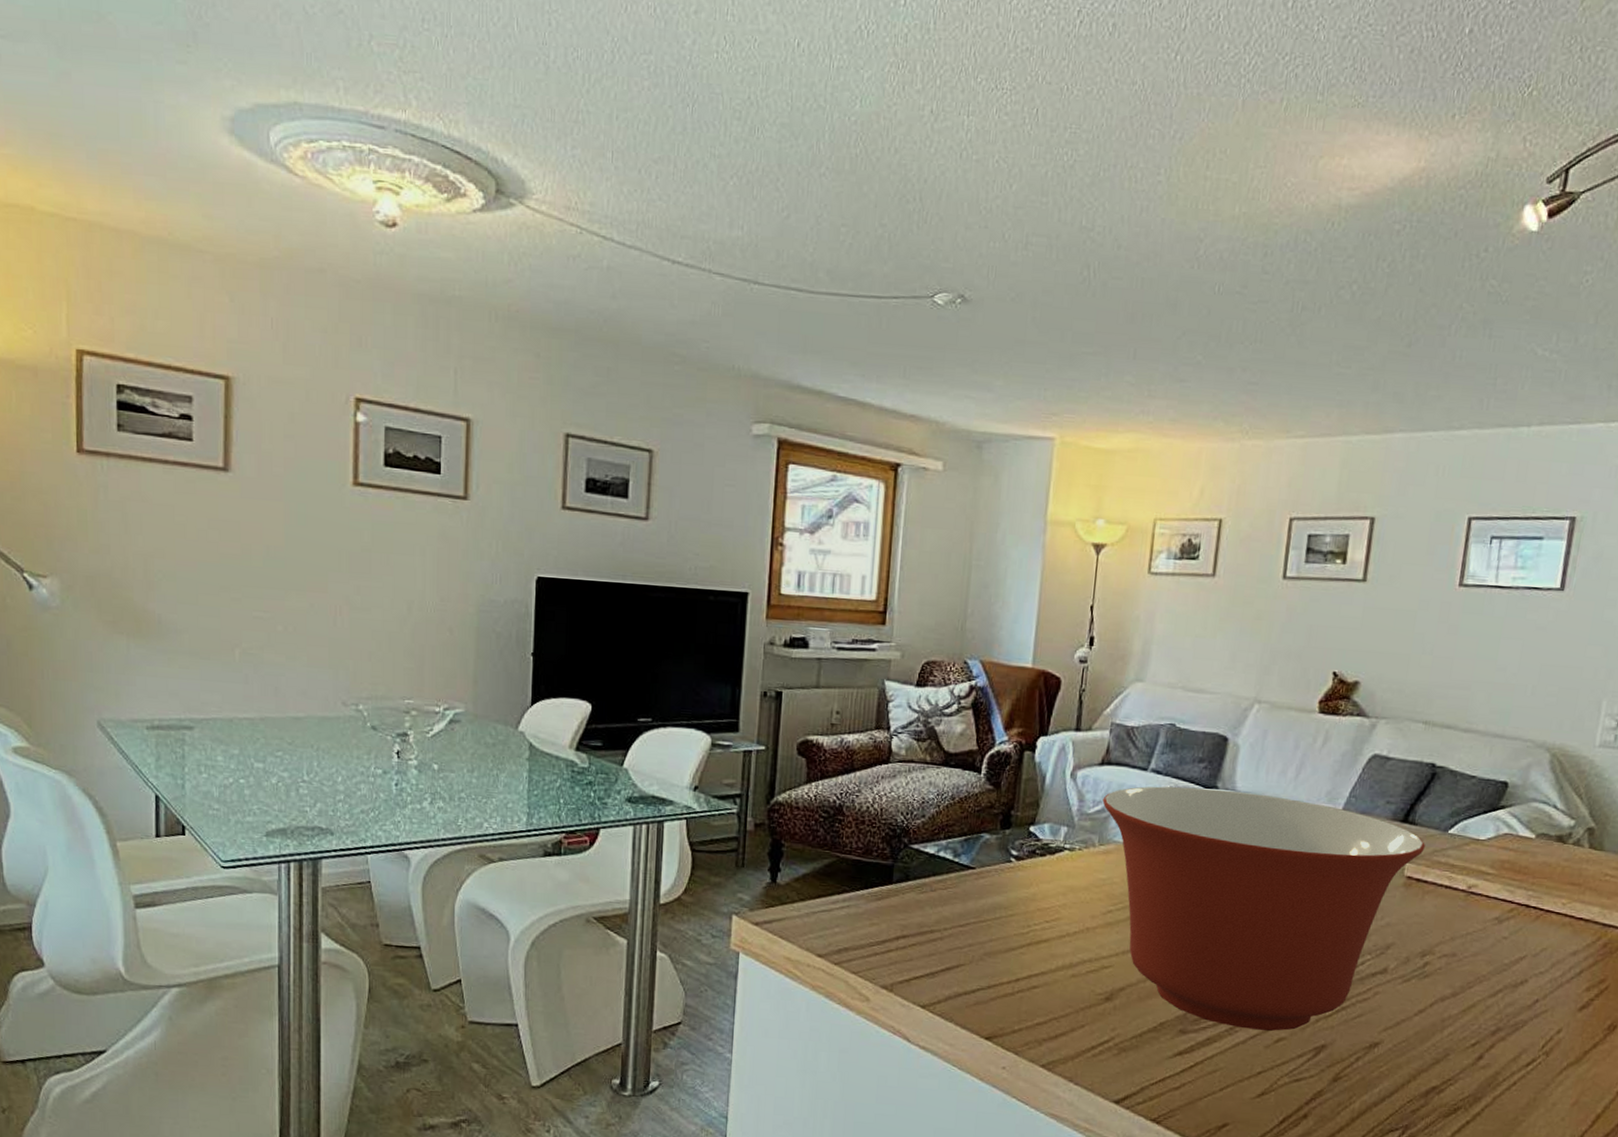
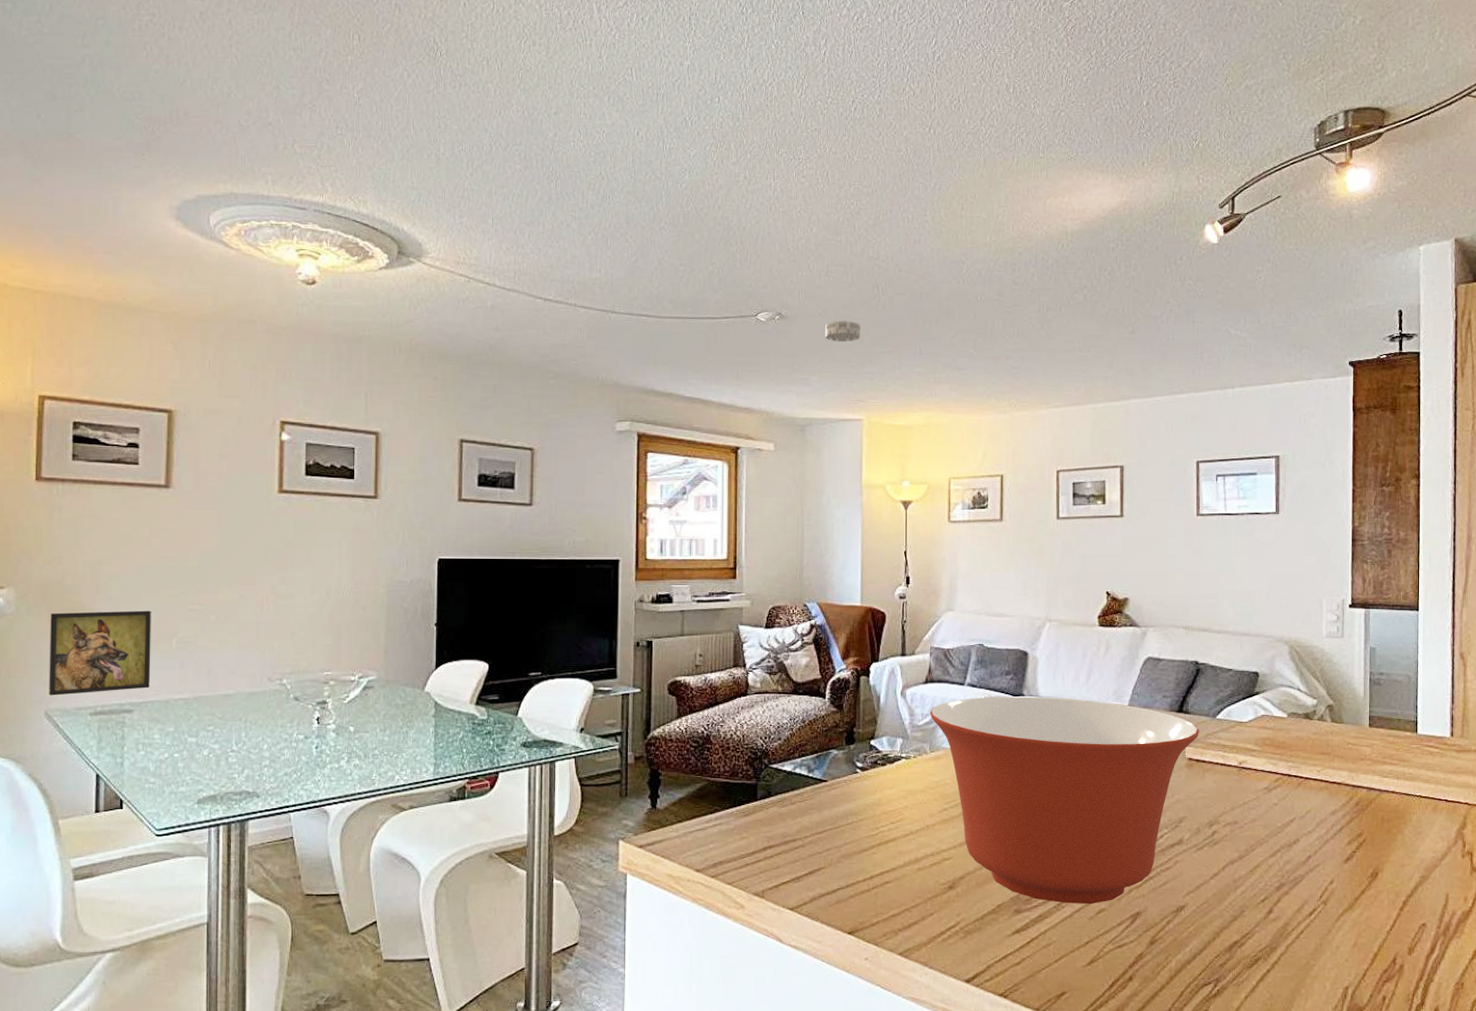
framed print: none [99,609,212,705] -> present [49,610,151,696]
smoke detector: none [1017,309,1062,338] -> present [825,321,860,342]

